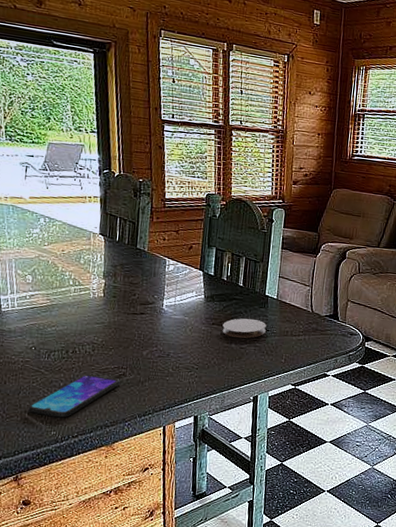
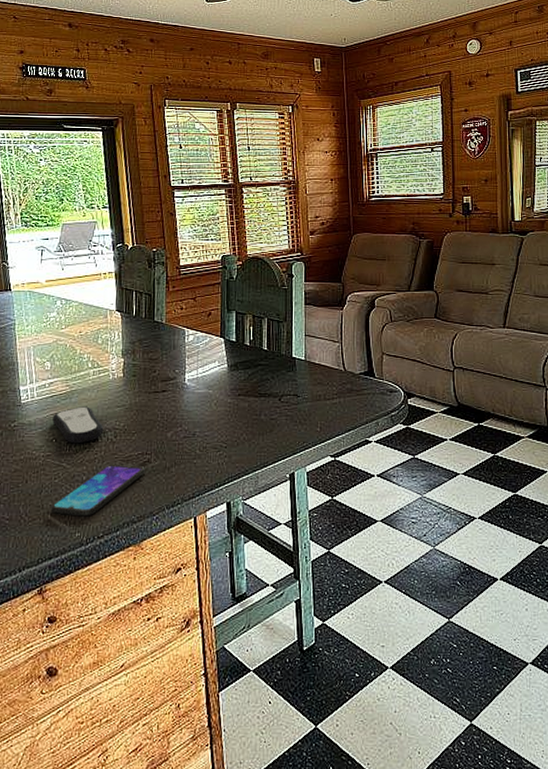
remote control: none [32,319,83,354] -> present [52,406,104,444]
coaster: present [222,318,267,339] -> none [249,384,296,409]

